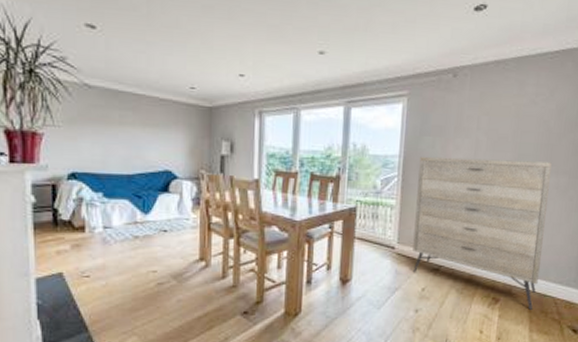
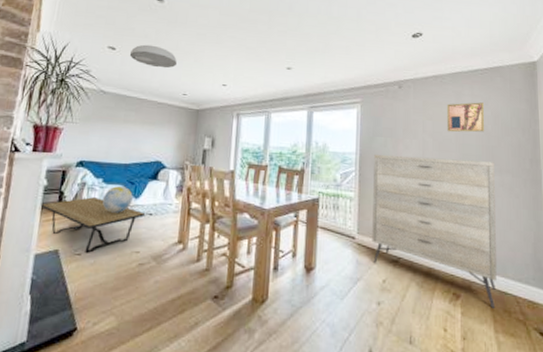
coffee table: none [34,214,159,275] -> present [41,197,146,253]
decorative globe: none [107,200,142,231] -> present [102,185,133,213]
ceiling light: none [115,21,179,54] -> present [129,44,177,69]
wall art: none [504,93,549,130] -> present [447,102,485,133]

